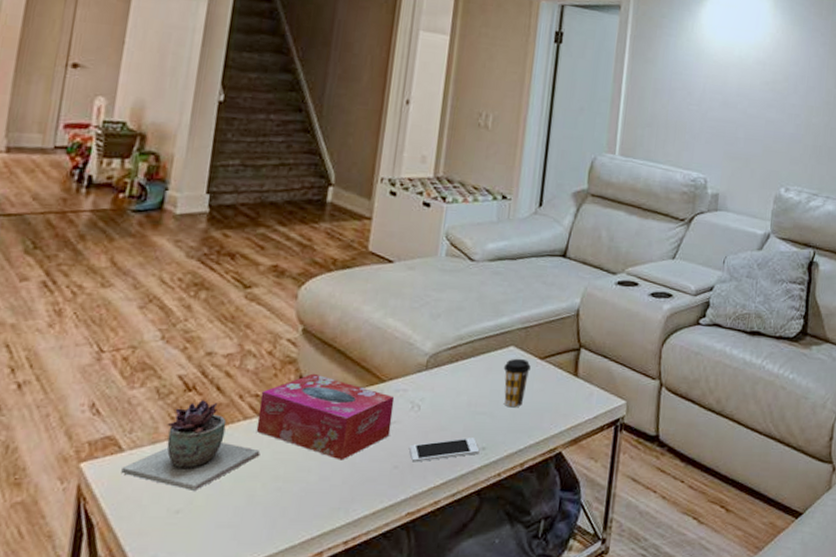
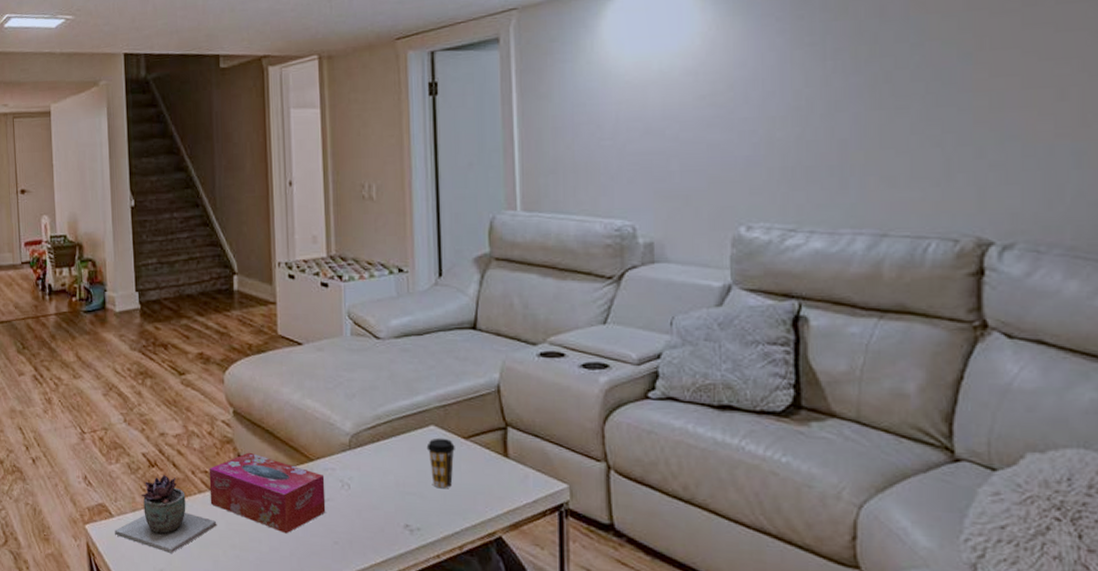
cell phone: present [409,437,480,462] -> none [346,517,415,539]

